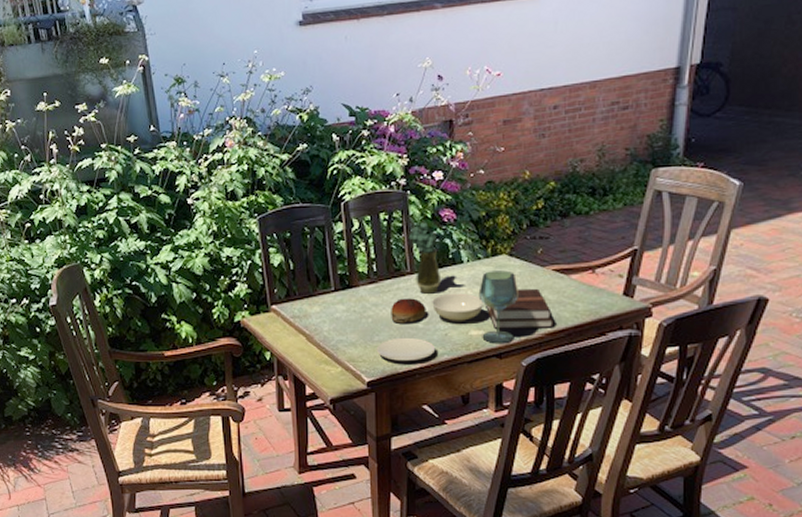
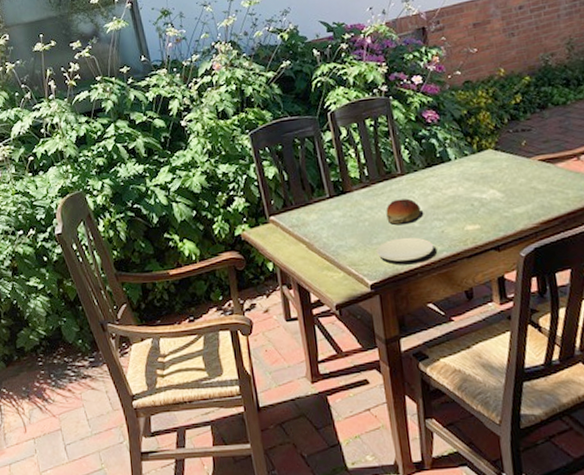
vase: present [409,221,442,294] -> none [395,124,432,194]
bowl: present [432,293,484,322] -> none [425,189,477,219]
wine glass: present [478,270,518,343] -> none [469,164,509,237]
hardback book: present [486,288,553,329] -> none [478,179,547,222]

